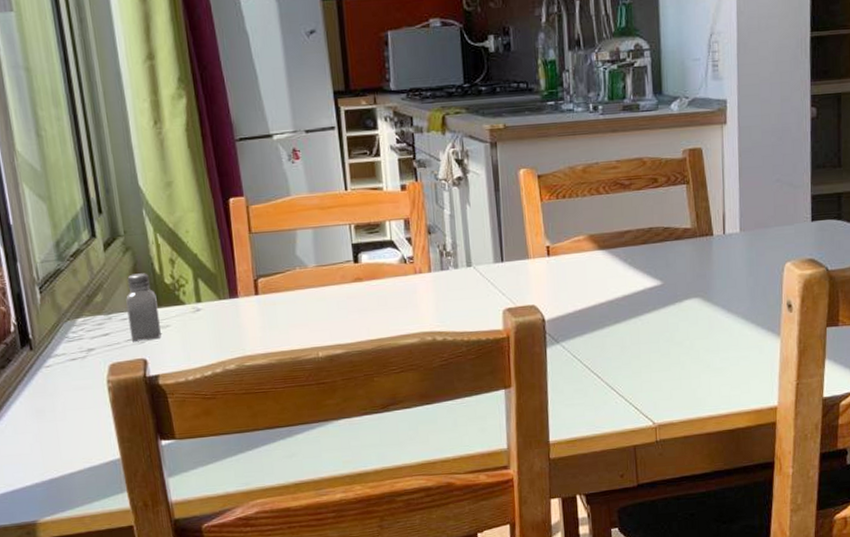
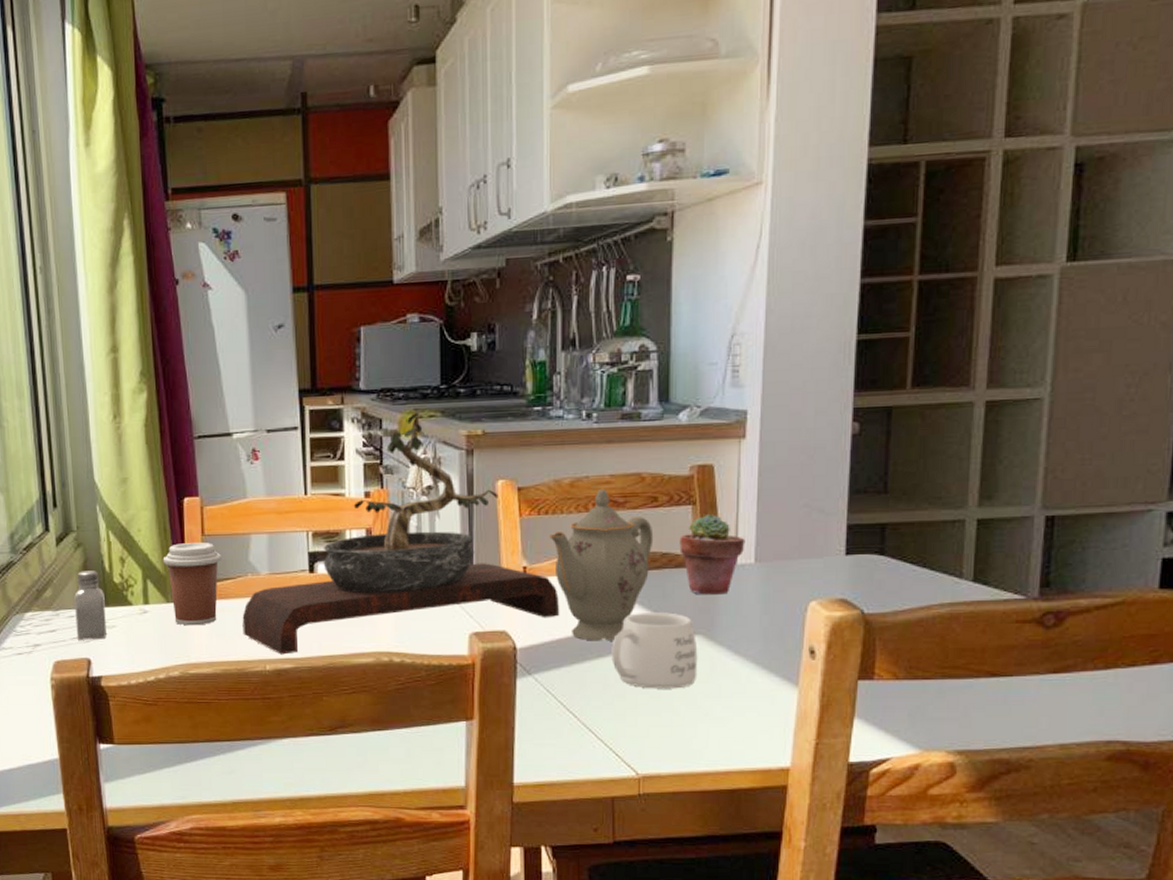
coffee cup: none [212,240,270,321] -> present [163,542,221,626]
bonsai tree: none [293,110,580,342] -> present [242,413,559,655]
teapot: none [568,172,656,309] -> present [550,488,654,641]
mug: none [626,279,699,348] -> present [611,612,698,689]
potted succulent: none [677,191,731,262] -> present [679,513,746,595]

